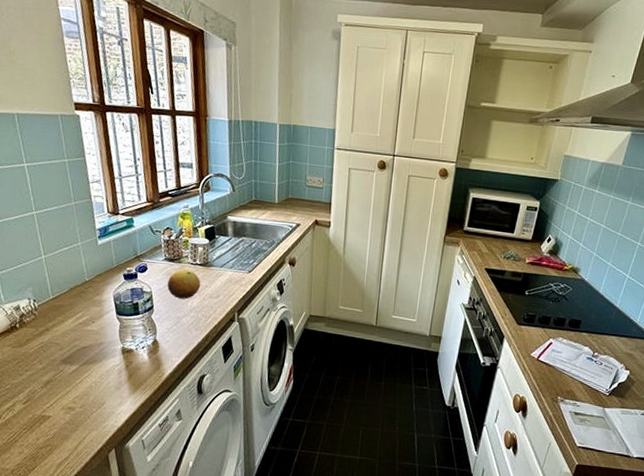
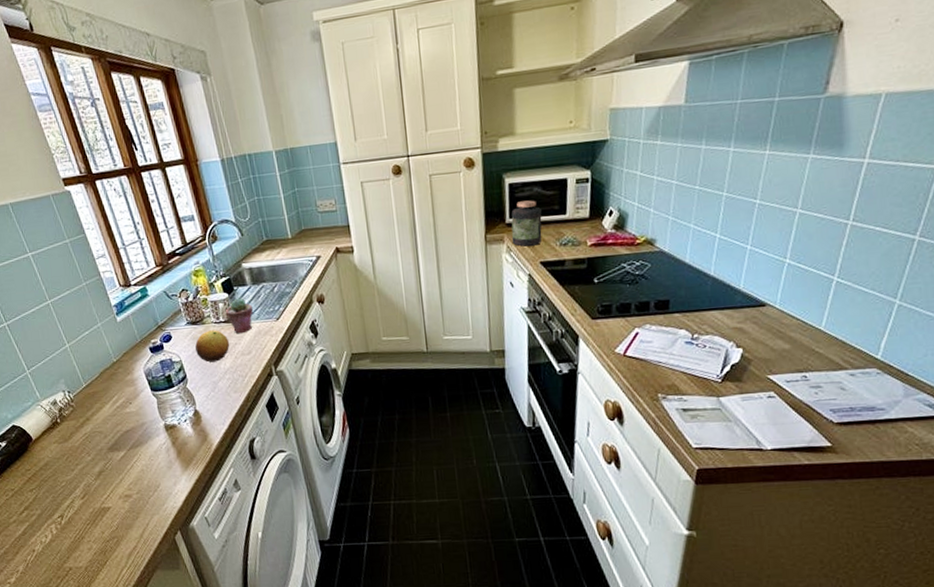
potted succulent: none [203,246,230,279] -> present [226,298,254,334]
jar: none [465,214,495,254] -> present [511,200,542,247]

